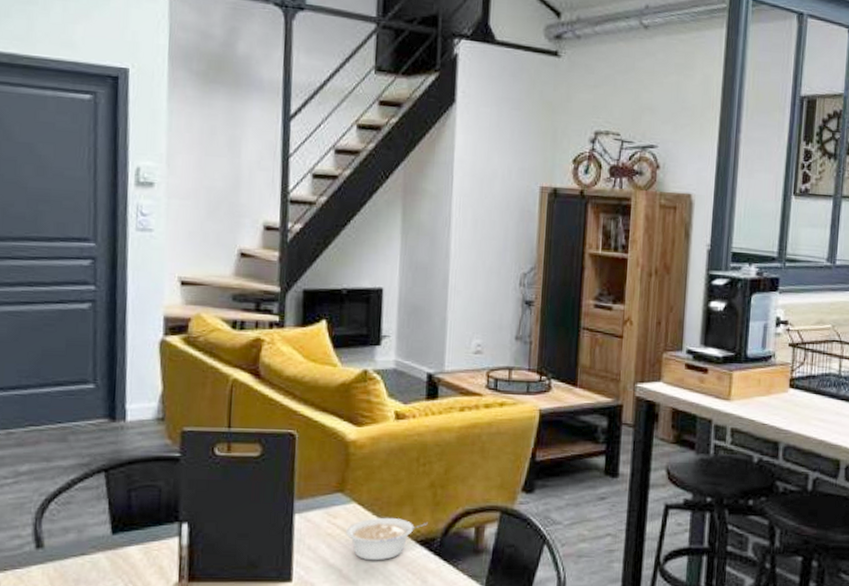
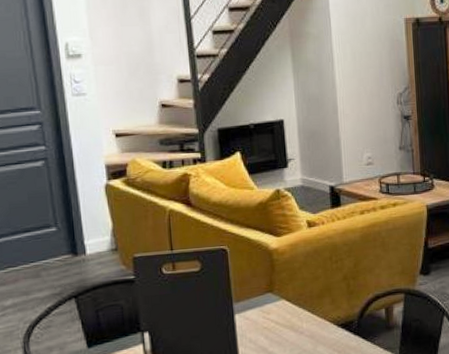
legume: present [346,517,428,561] -> none [279,308,346,346]

